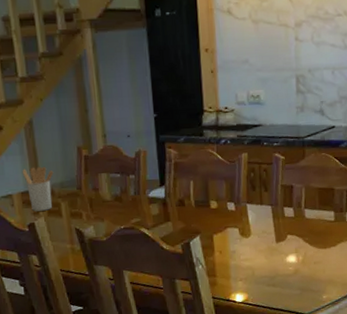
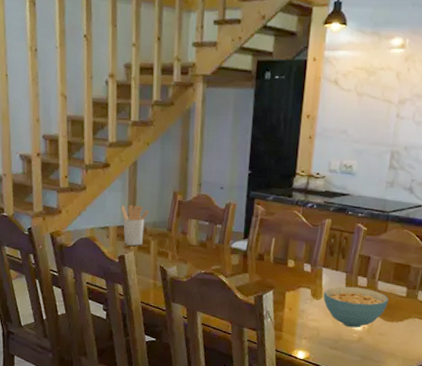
cereal bowl: none [251,218,319,261] -> present [323,286,389,328]

